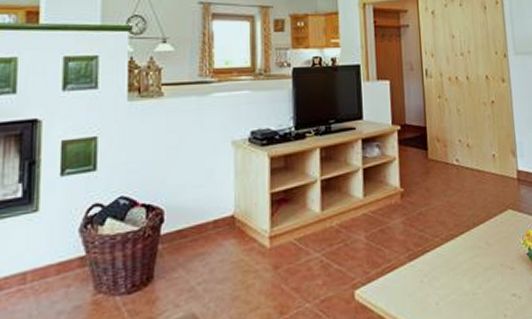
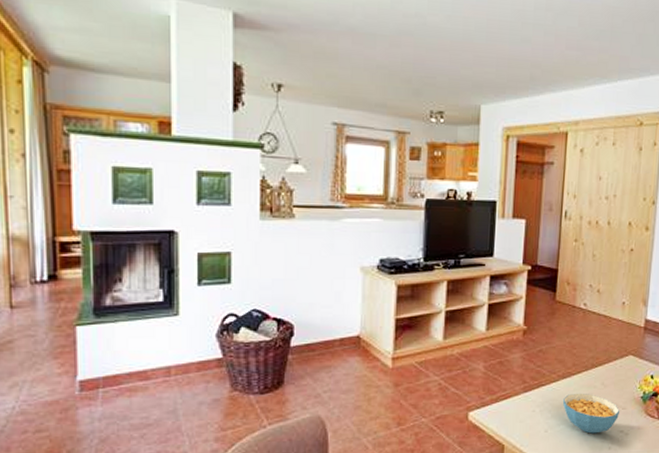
cereal bowl: none [449,255,509,301] -> present [562,393,619,434]

